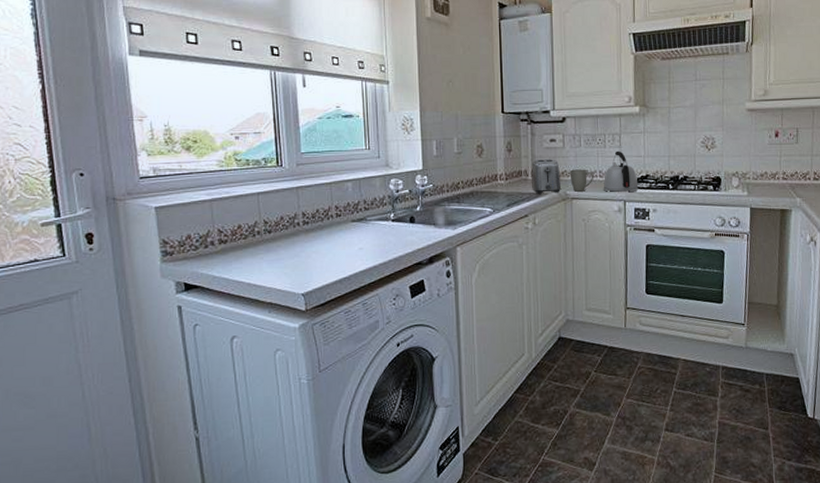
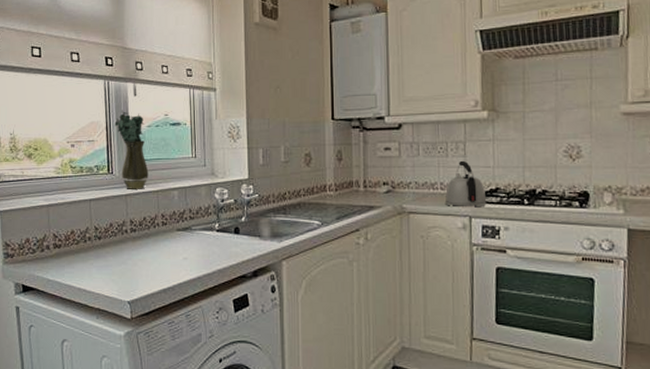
vase: none [283,101,321,182] -> present [114,110,149,189]
toaster: present [531,159,561,194] -> none [364,169,396,207]
mug: present [570,169,593,192] -> none [407,180,433,205]

